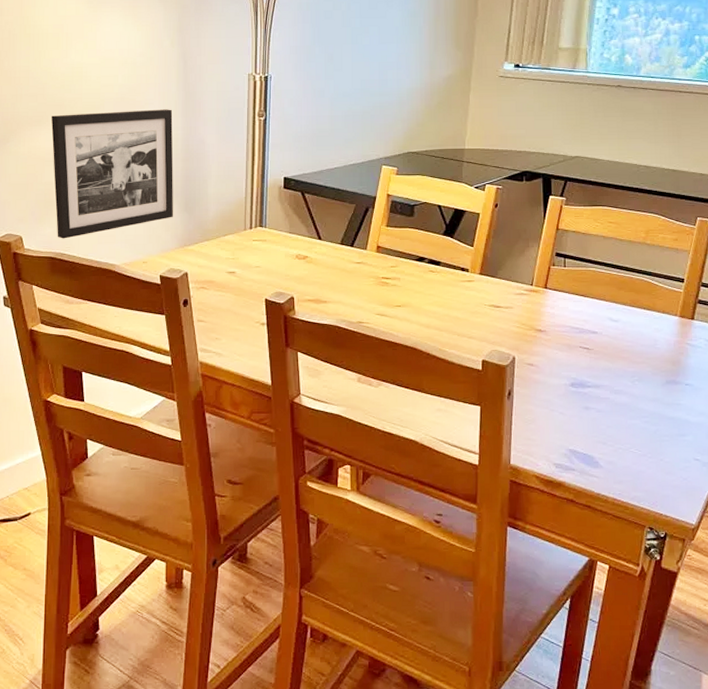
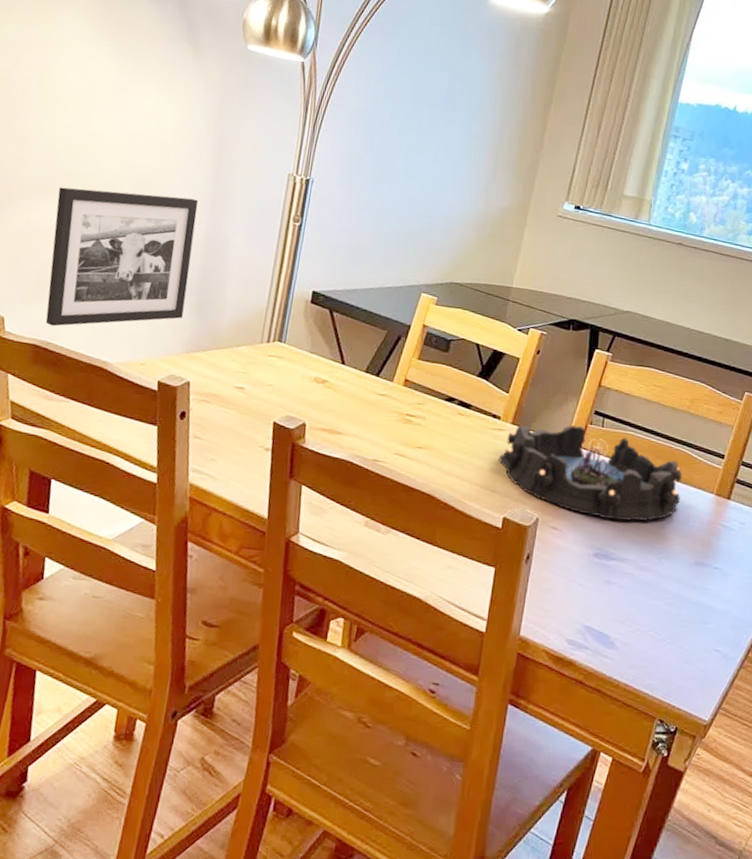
decorative bowl: none [472,268,646,351] -> present [499,425,683,521]

